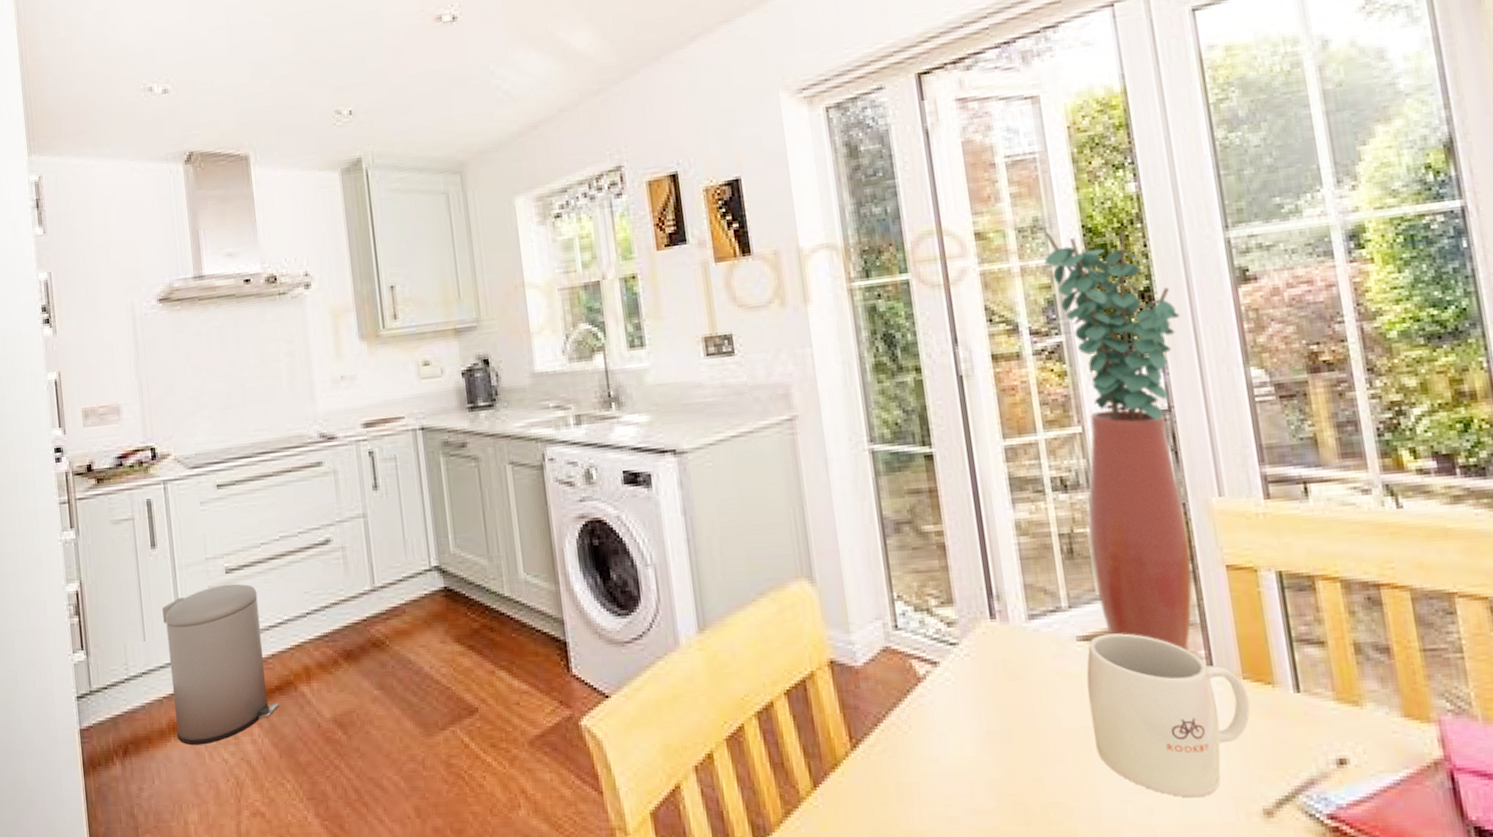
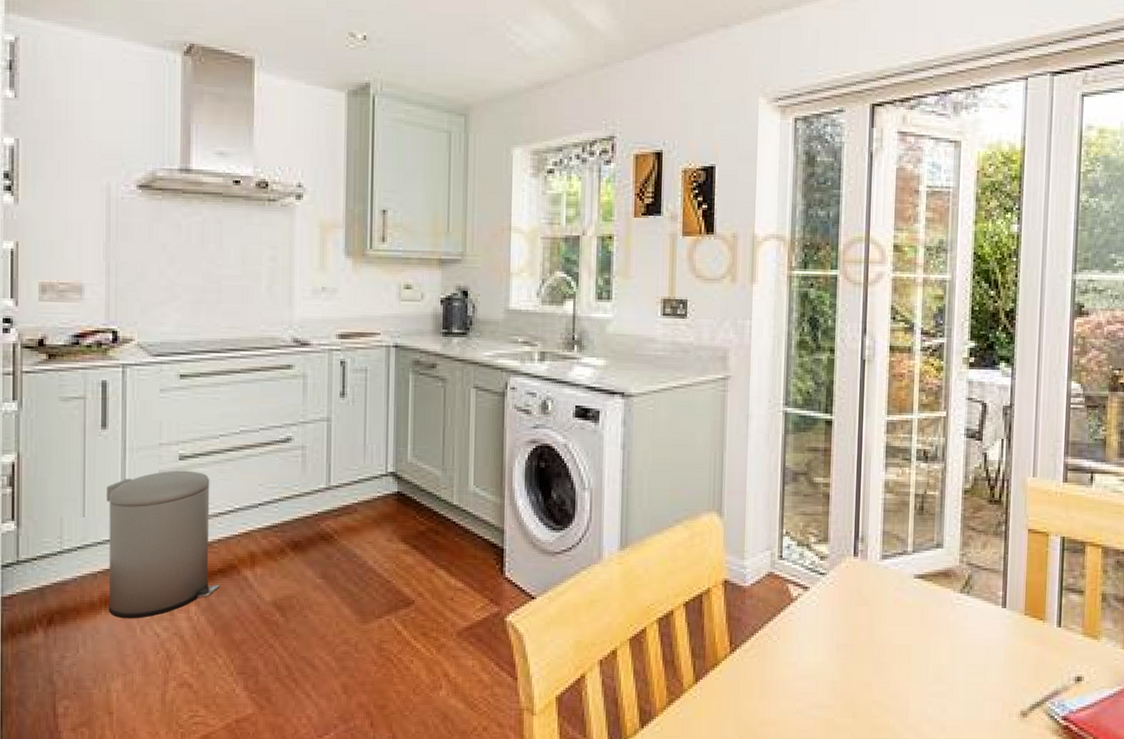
vase: present [1044,230,1192,651] -> none [935,254,1032,592]
mug: present [1086,633,1251,798] -> none [914,574,1026,701]

